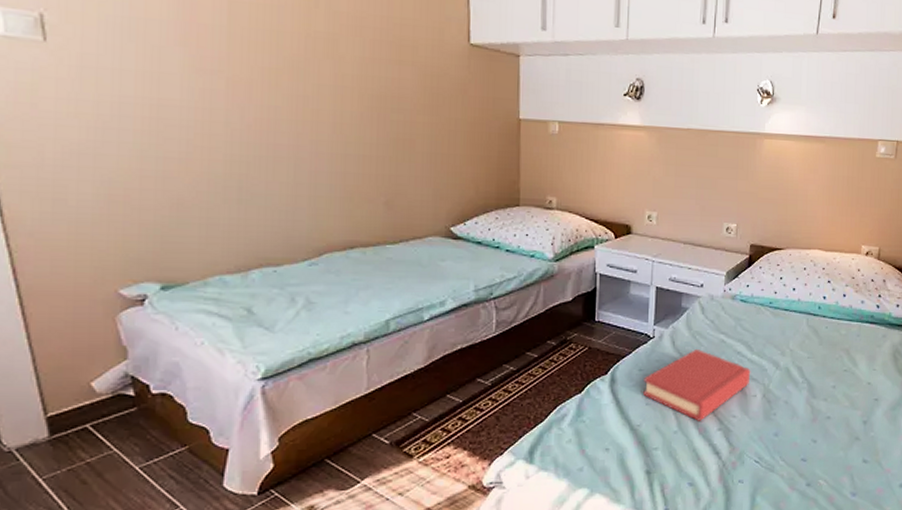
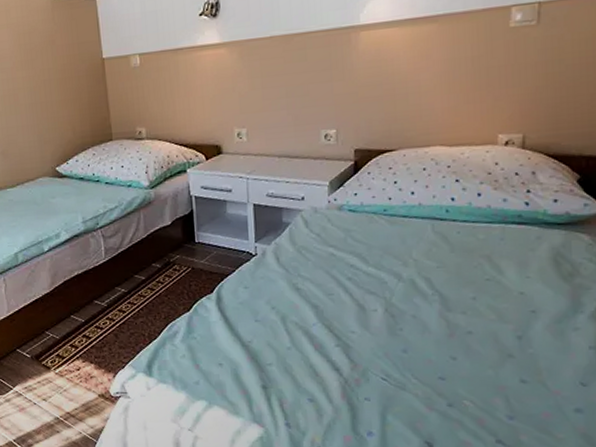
hardback book: present [643,348,751,421] -> none [250,263,368,337]

